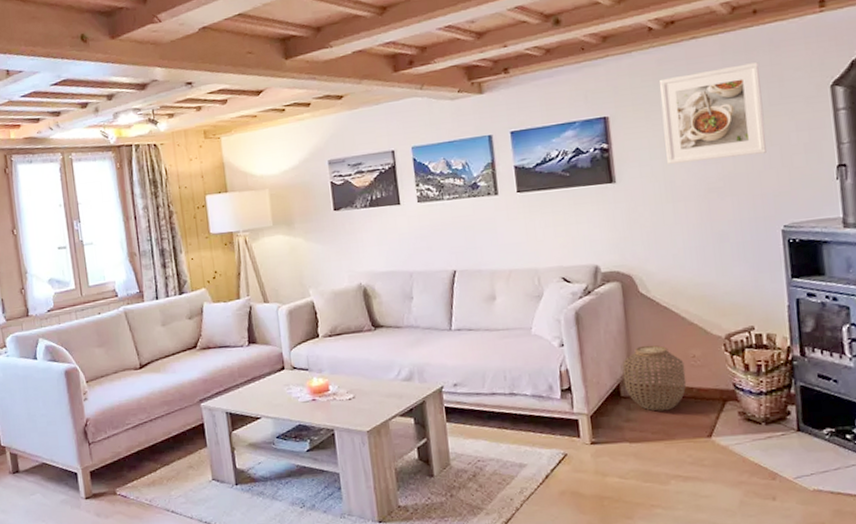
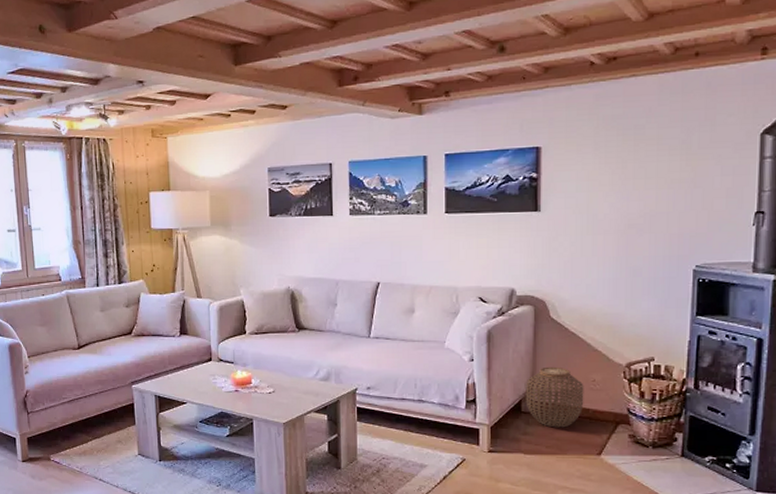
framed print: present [659,62,766,164] -> none [593,105,694,198]

